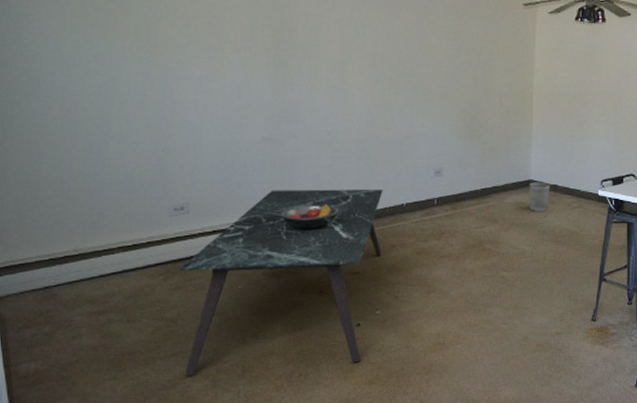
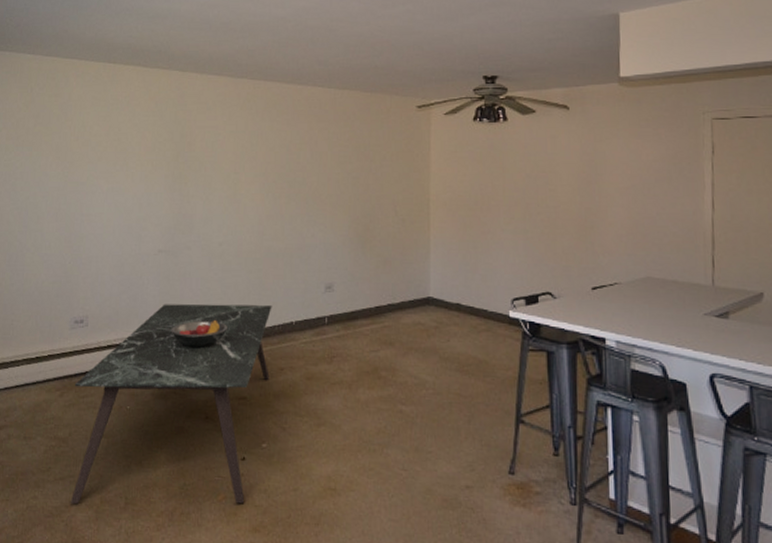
wastebasket: present [529,182,551,211] -> none [428,300,453,335]

